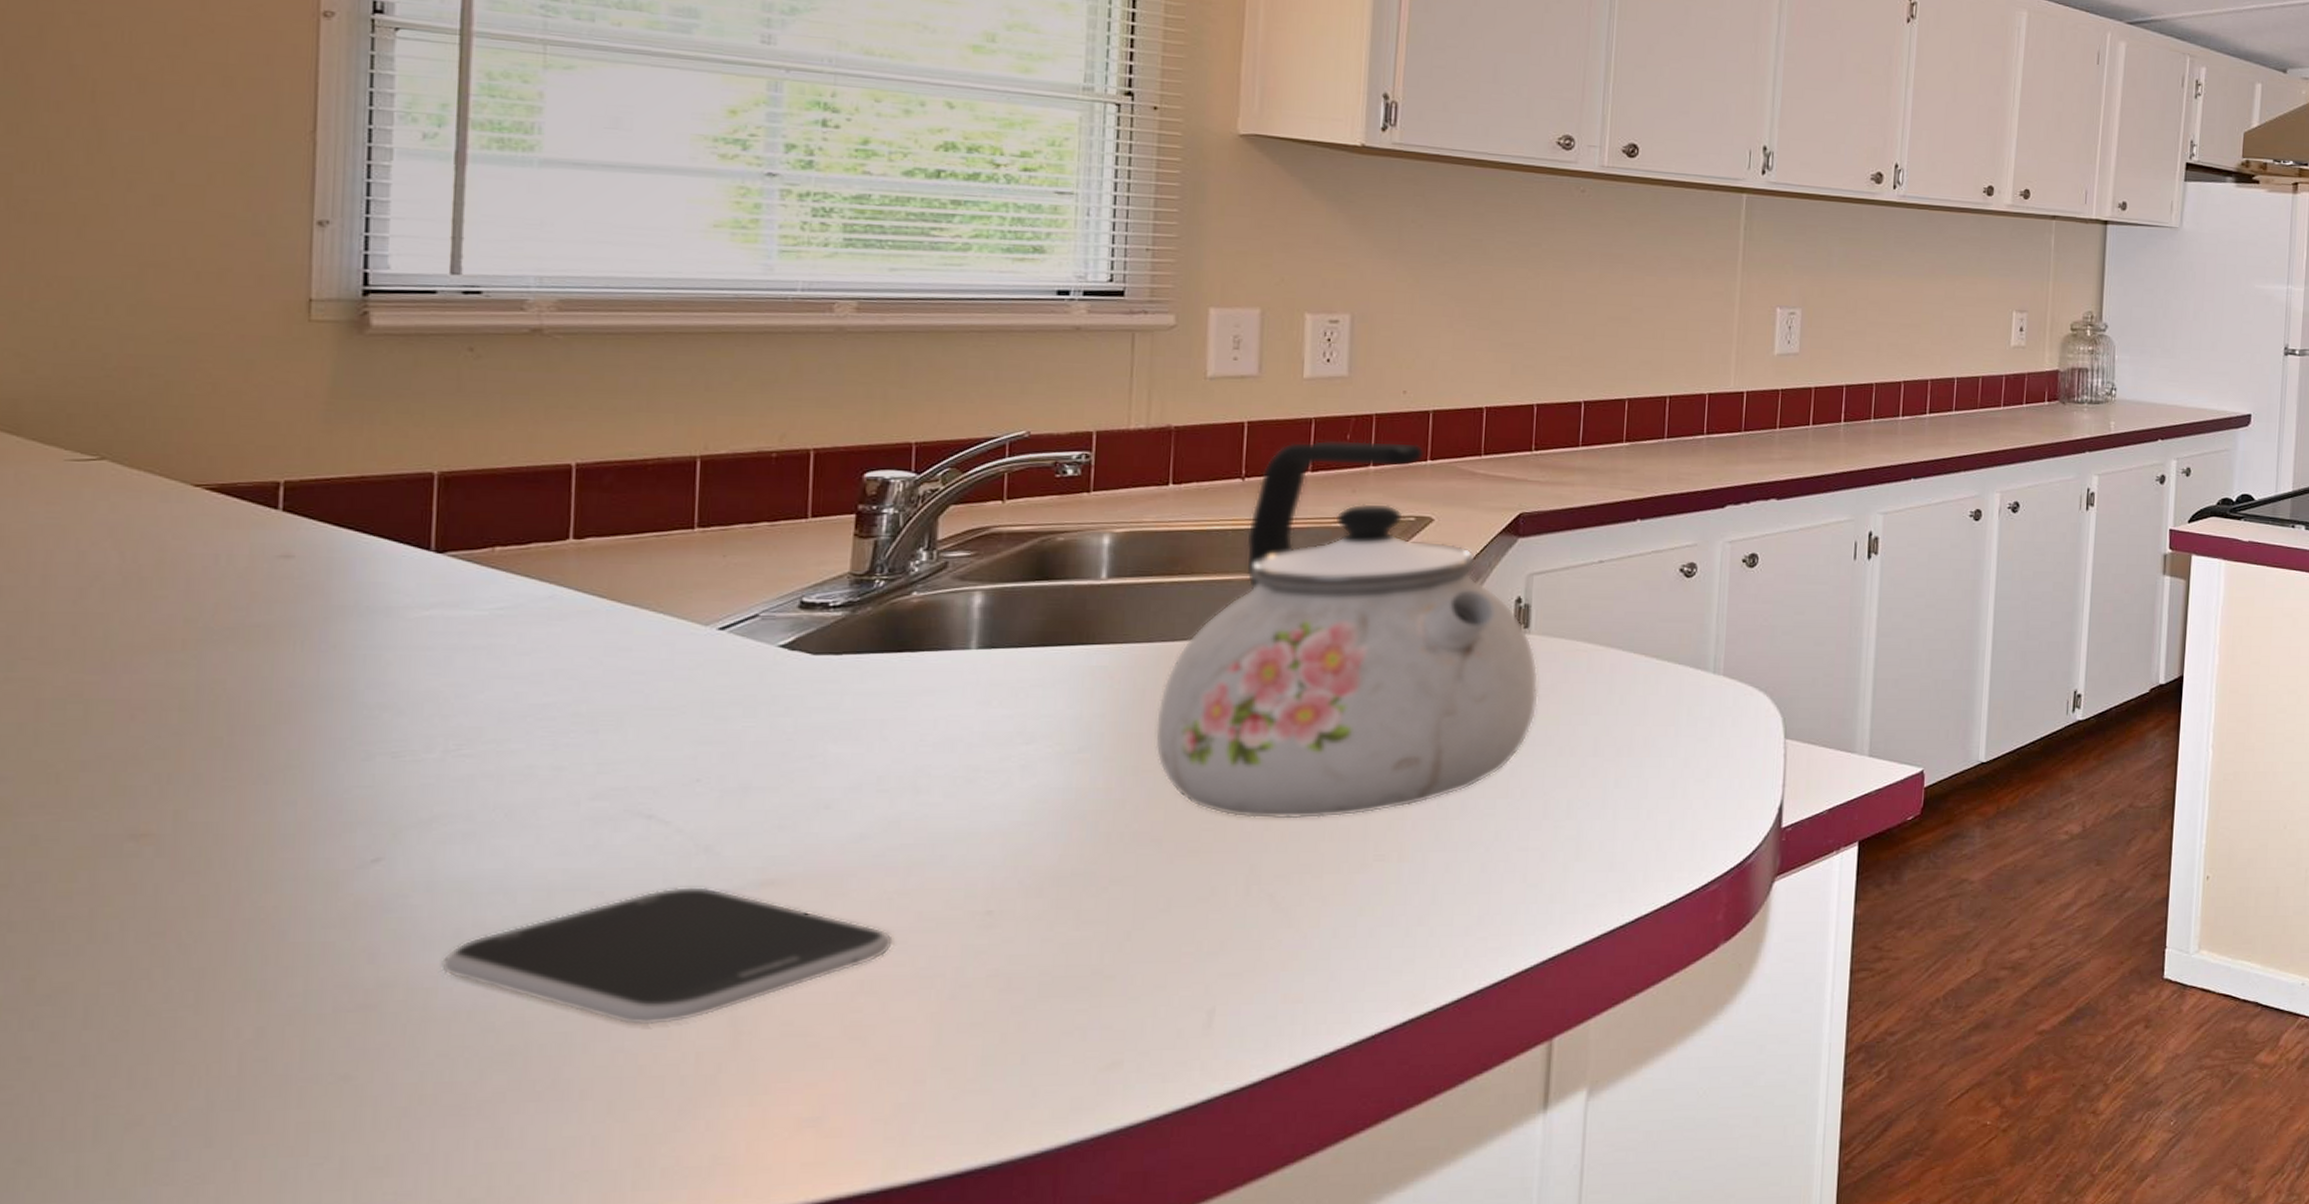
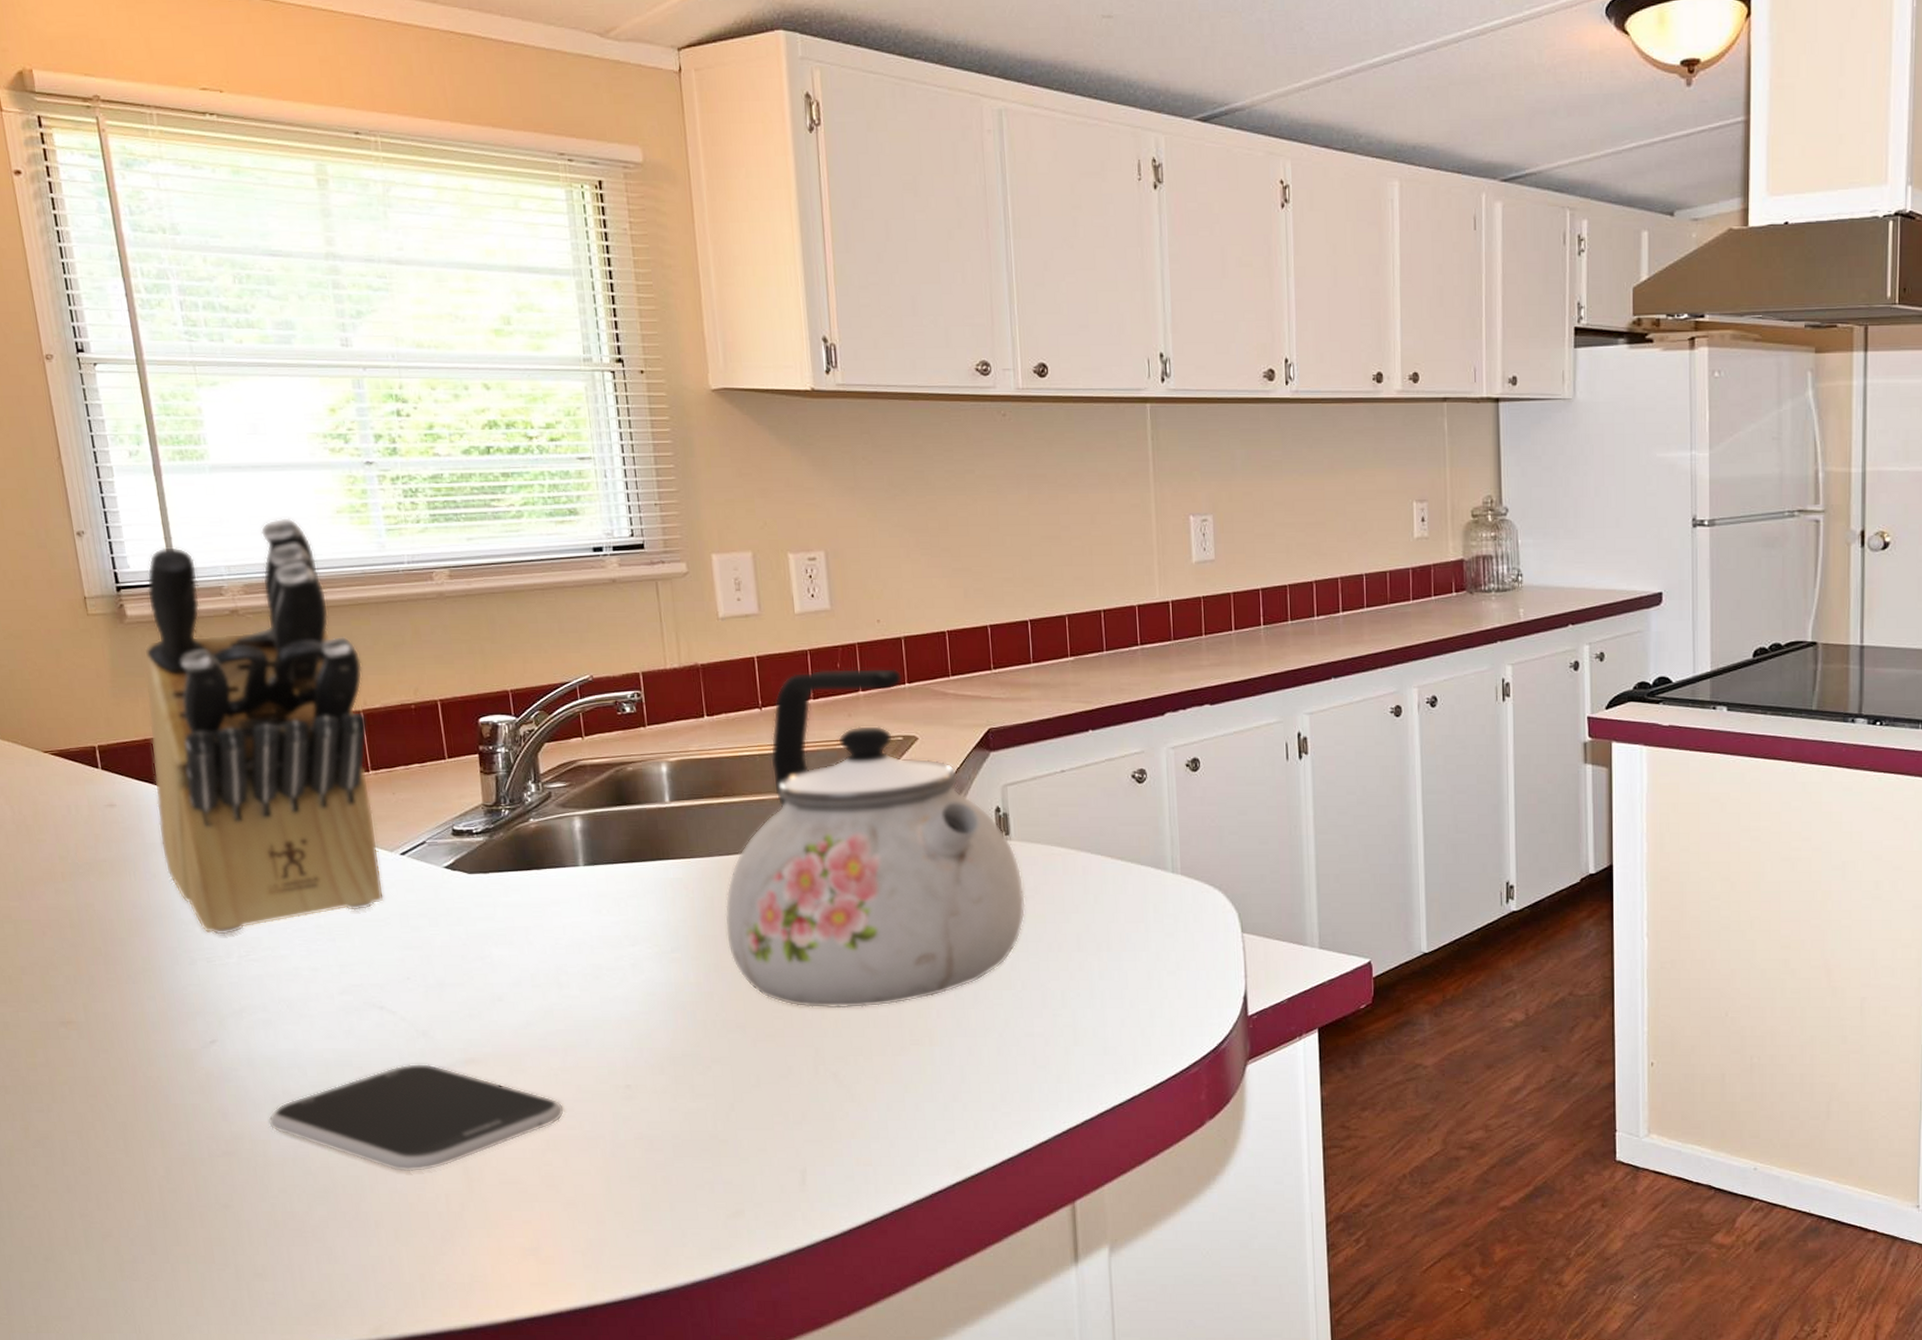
knife block: none [353,226,711,723] -> present [144,518,385,935]

